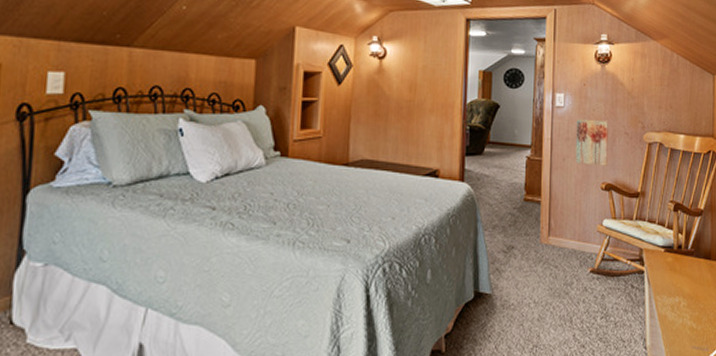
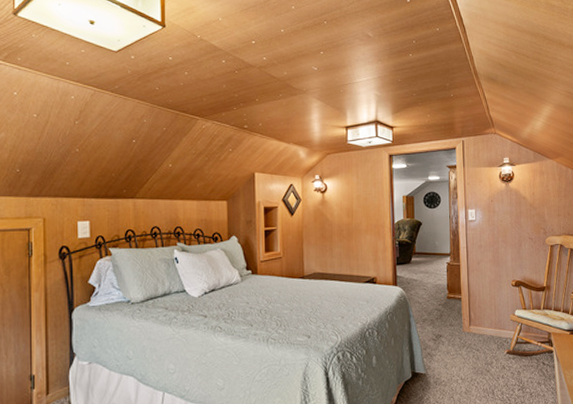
wall art: present [575,118,608,166] -> none [487,229,516,267]

